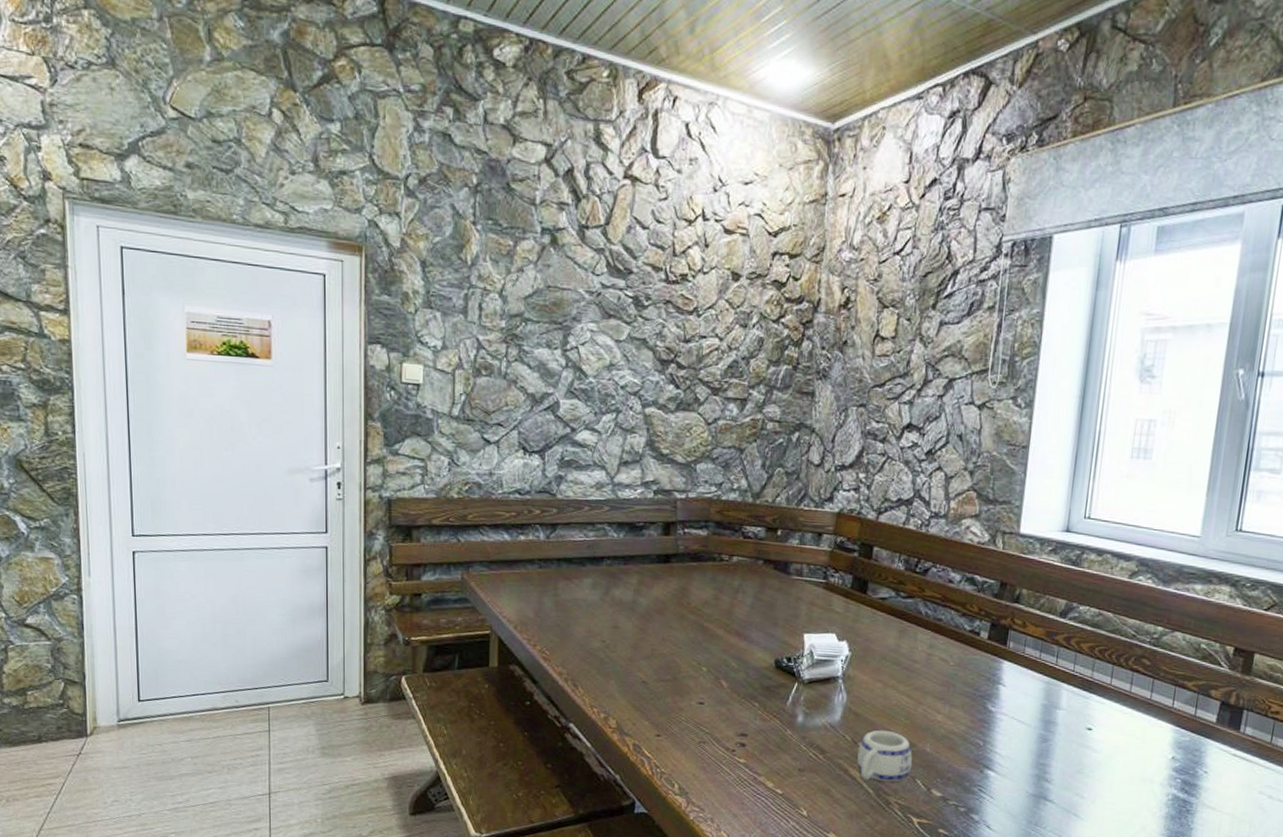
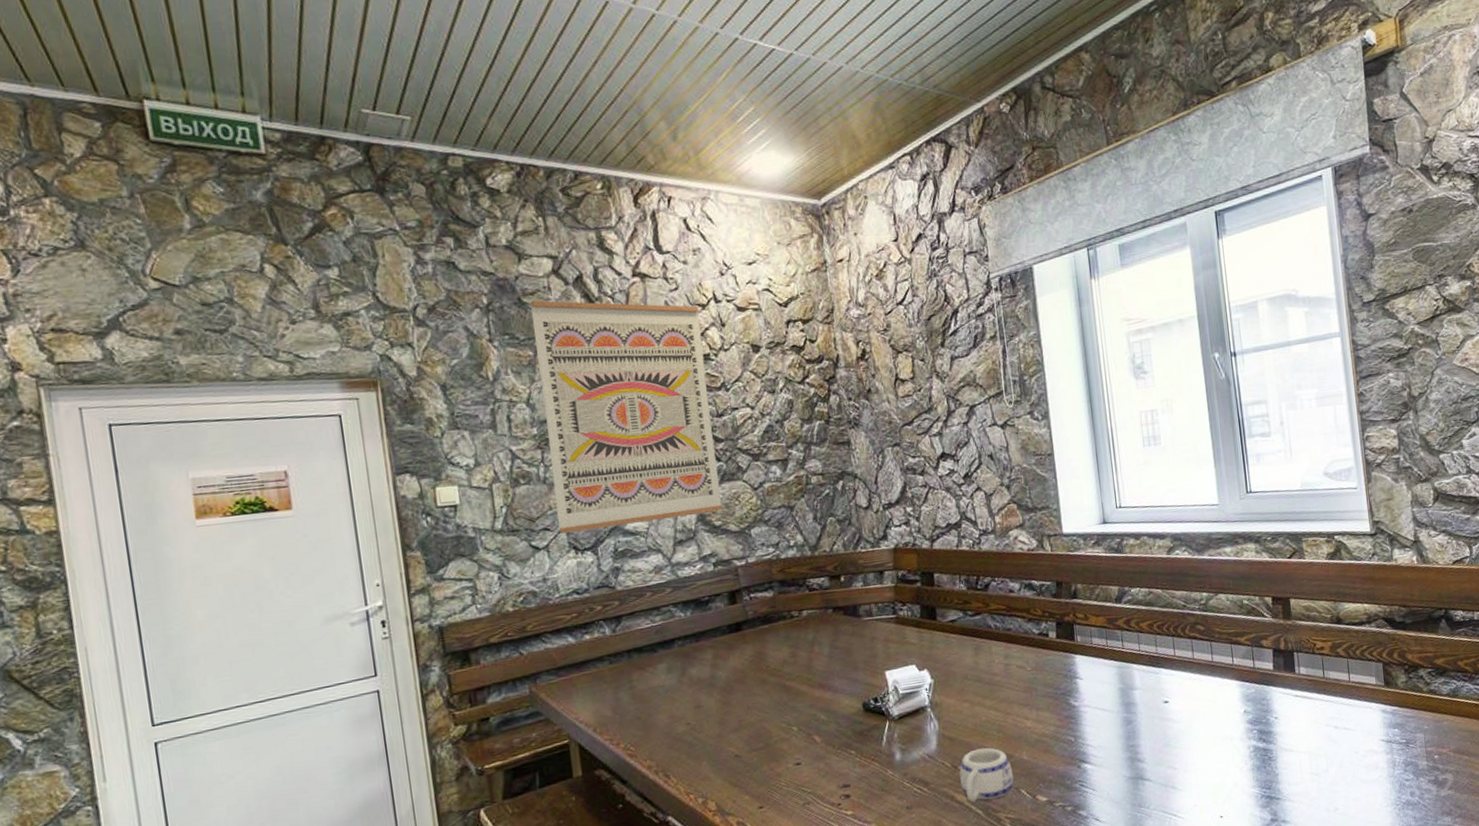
wall art: none [511,188,685,440] -> present [530,300,723,535]

